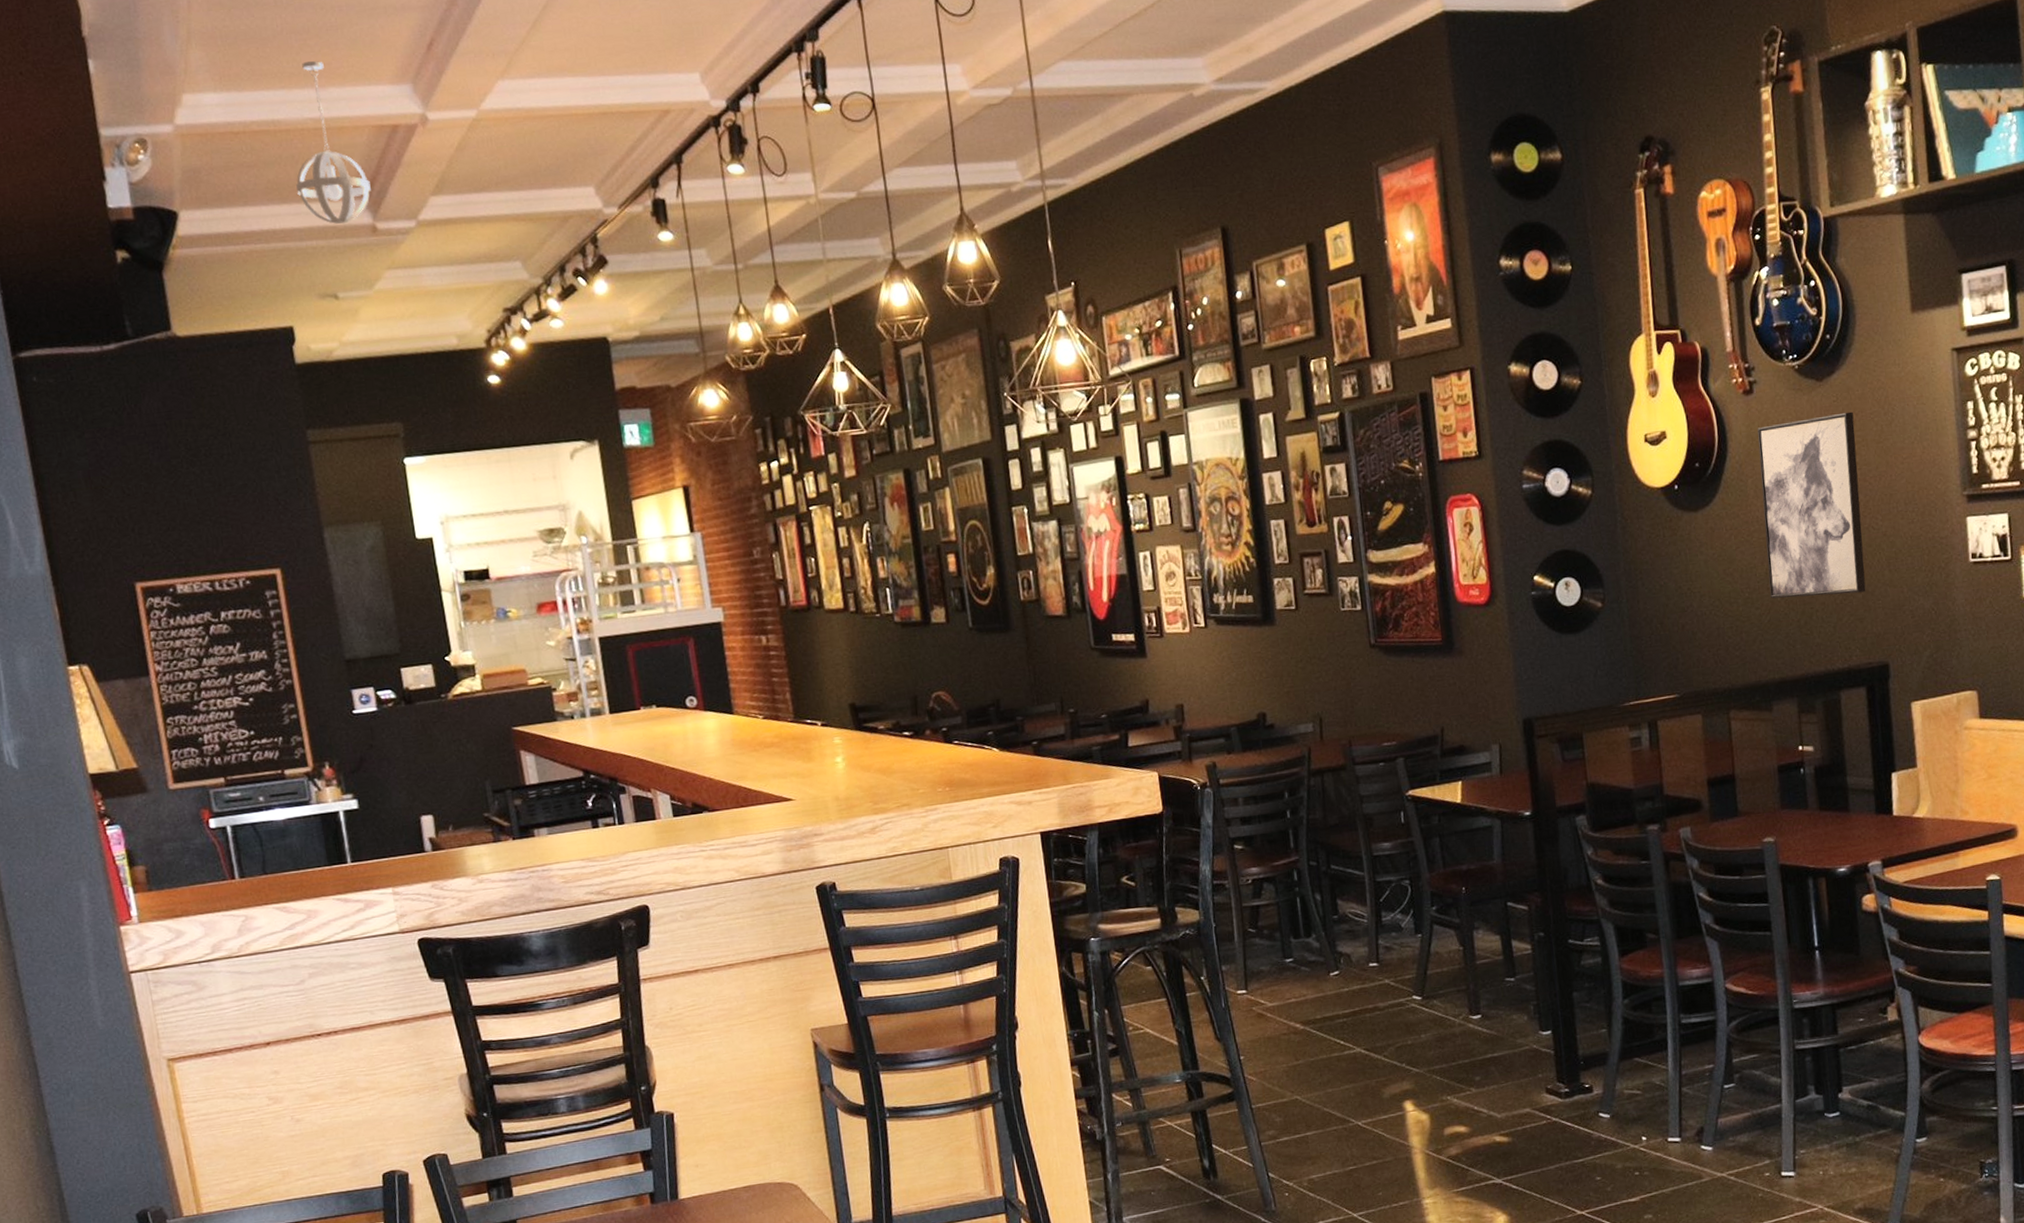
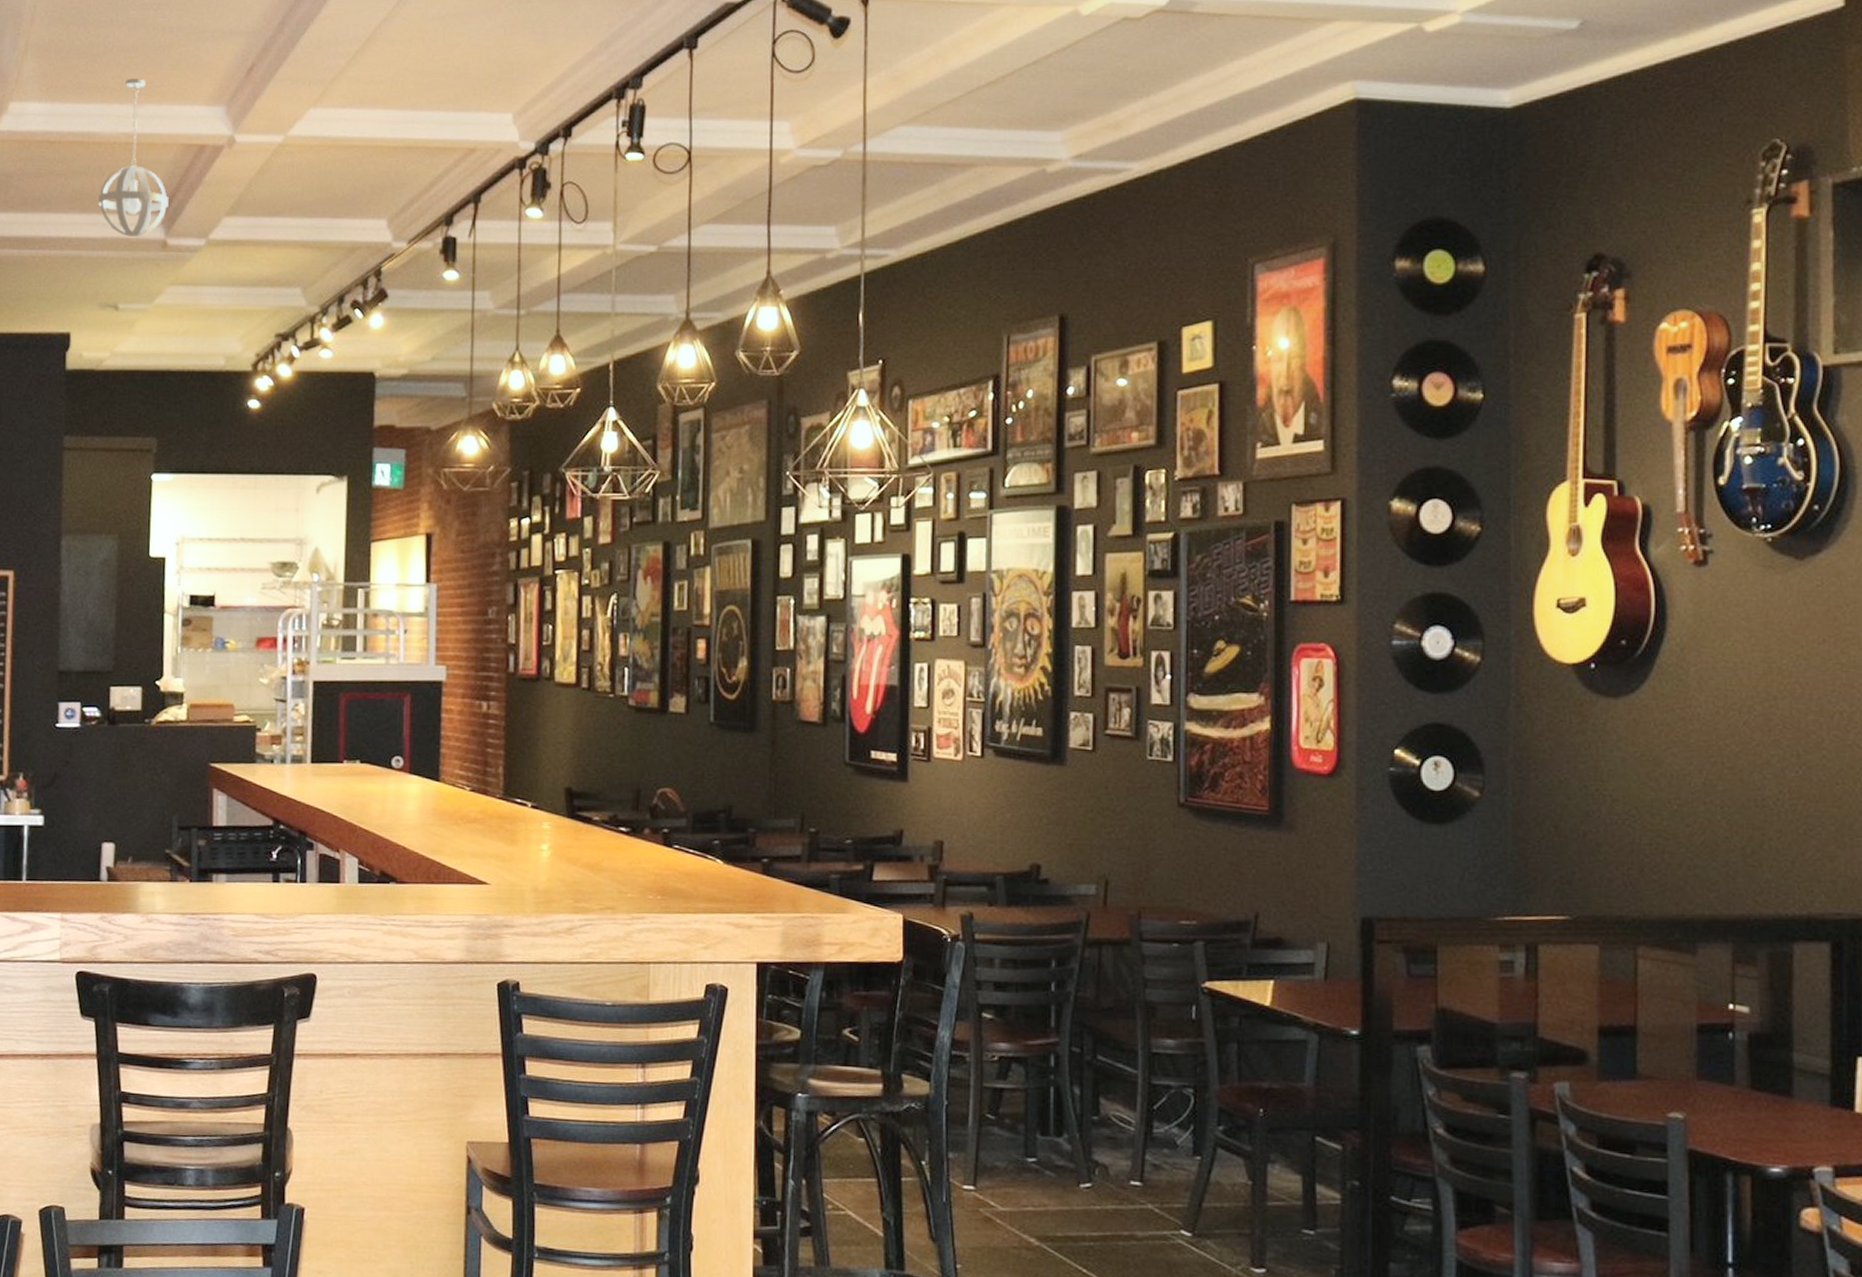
wall art: present [1757,411,1866,599] -> none [1706,601,1844,824]

